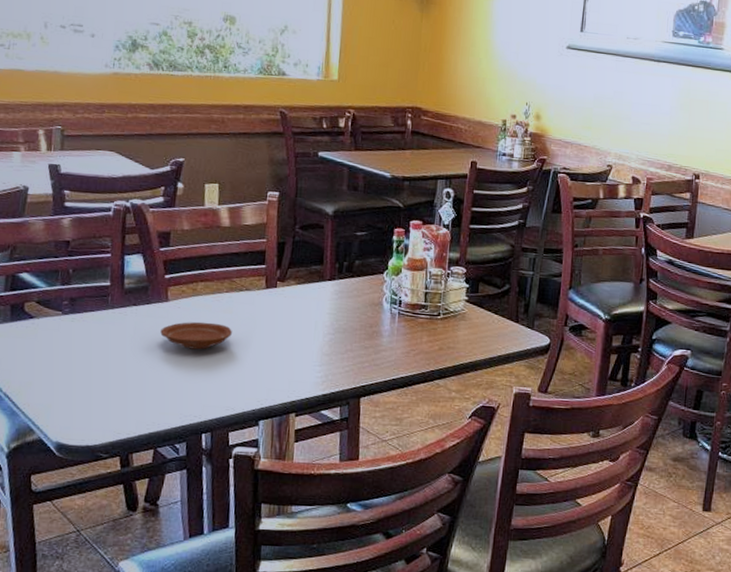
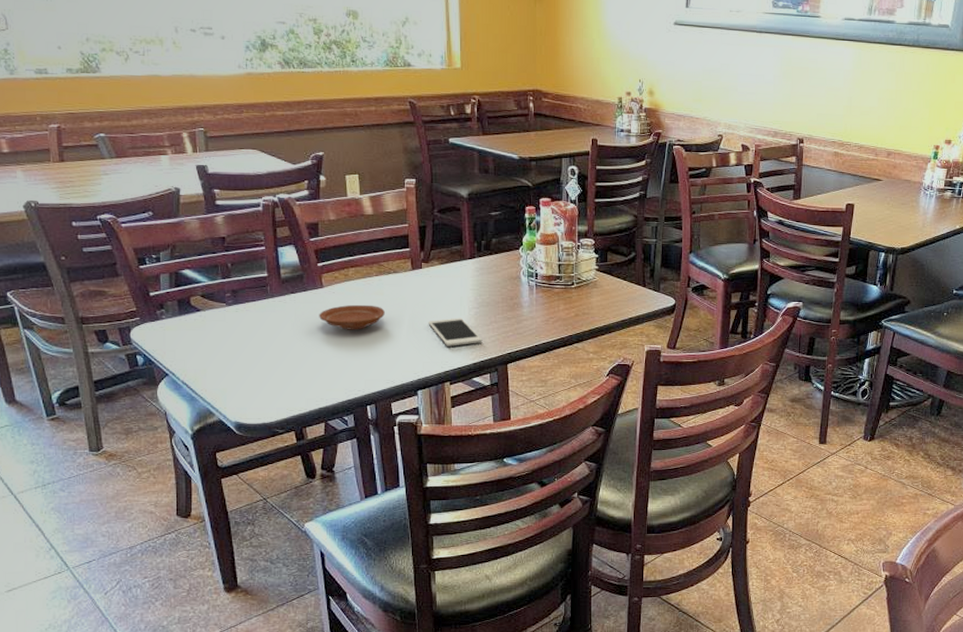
cell phone: none [278,343,336,375] -> present [428,317,483,347]

